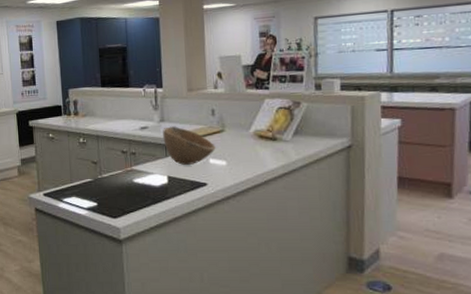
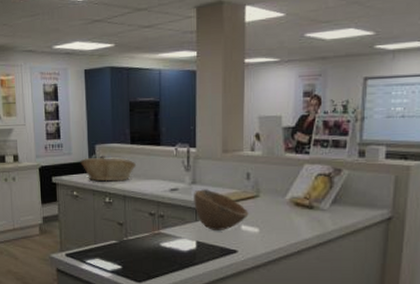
fruit basket: none [55,100,108,124] -> present [80,157,137,182]

